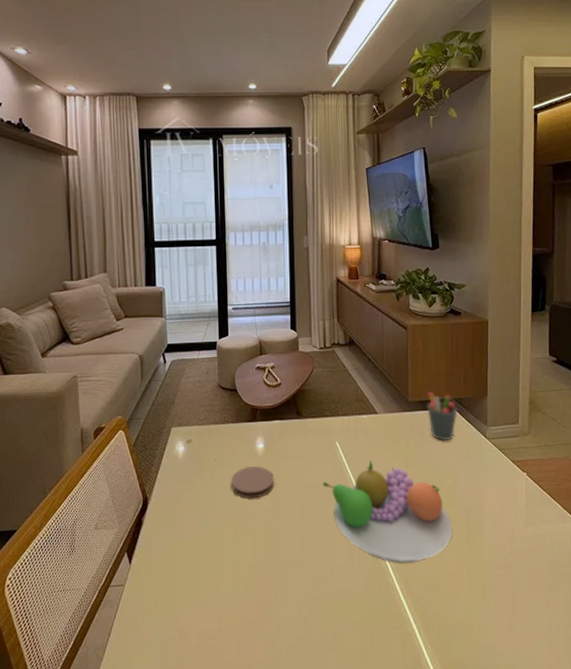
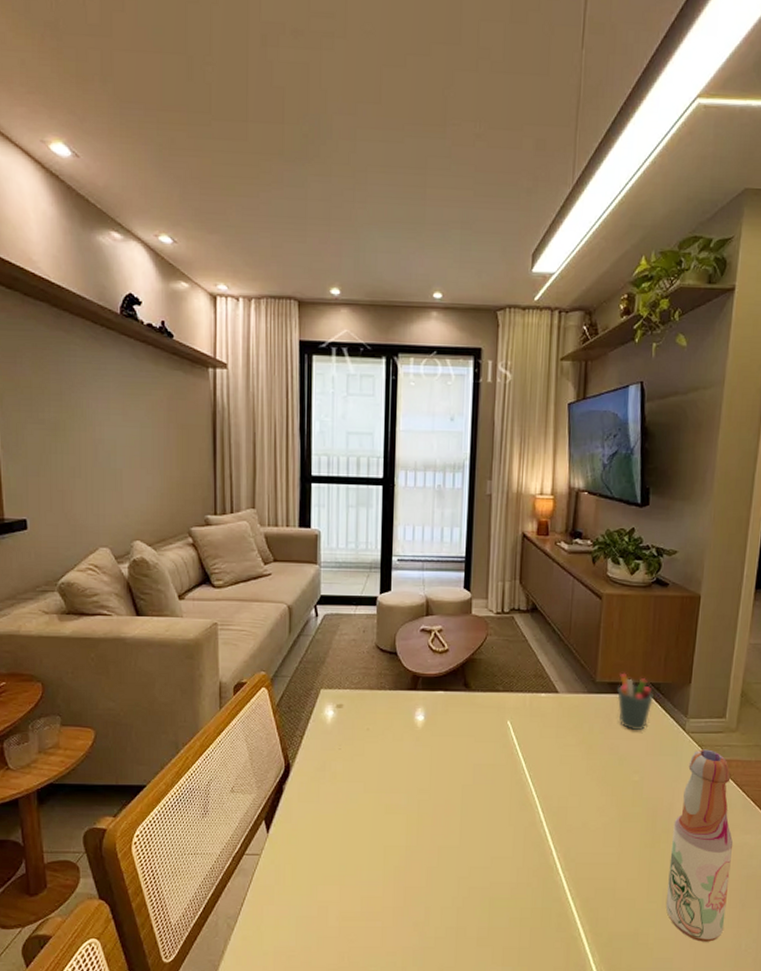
coaster: present [232,466,275,499] -> none [385,740,434,776]
fruit bowl: present [322,461,453,564] -> none [488,745,635,861]
bottle: none [484,452,537,626] -> present [665,749,734,942]

